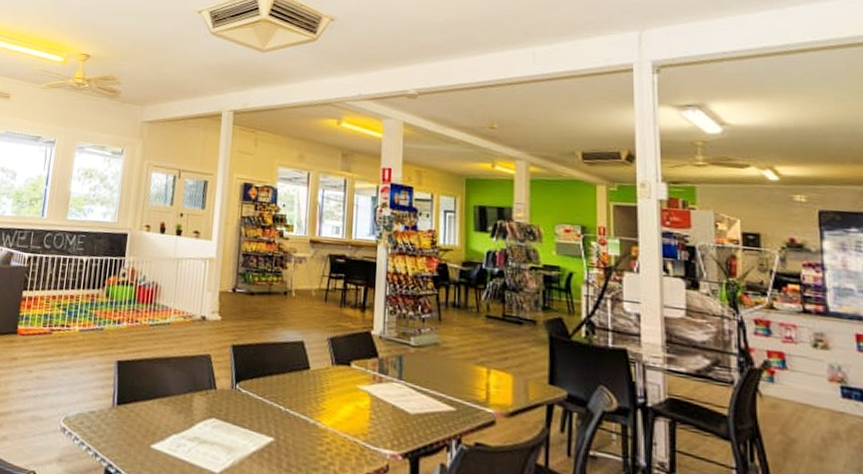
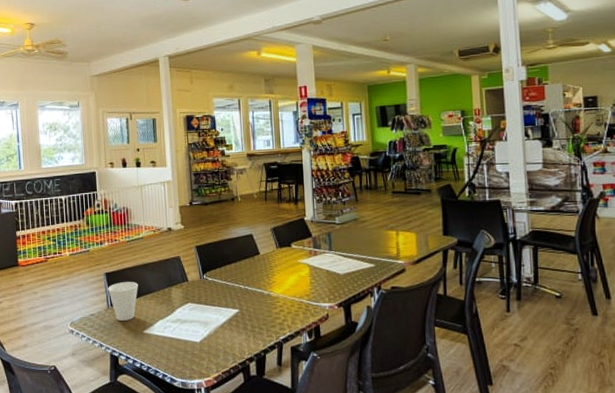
cup: none [117,375,154,428] -> present [108,282,138,321]

